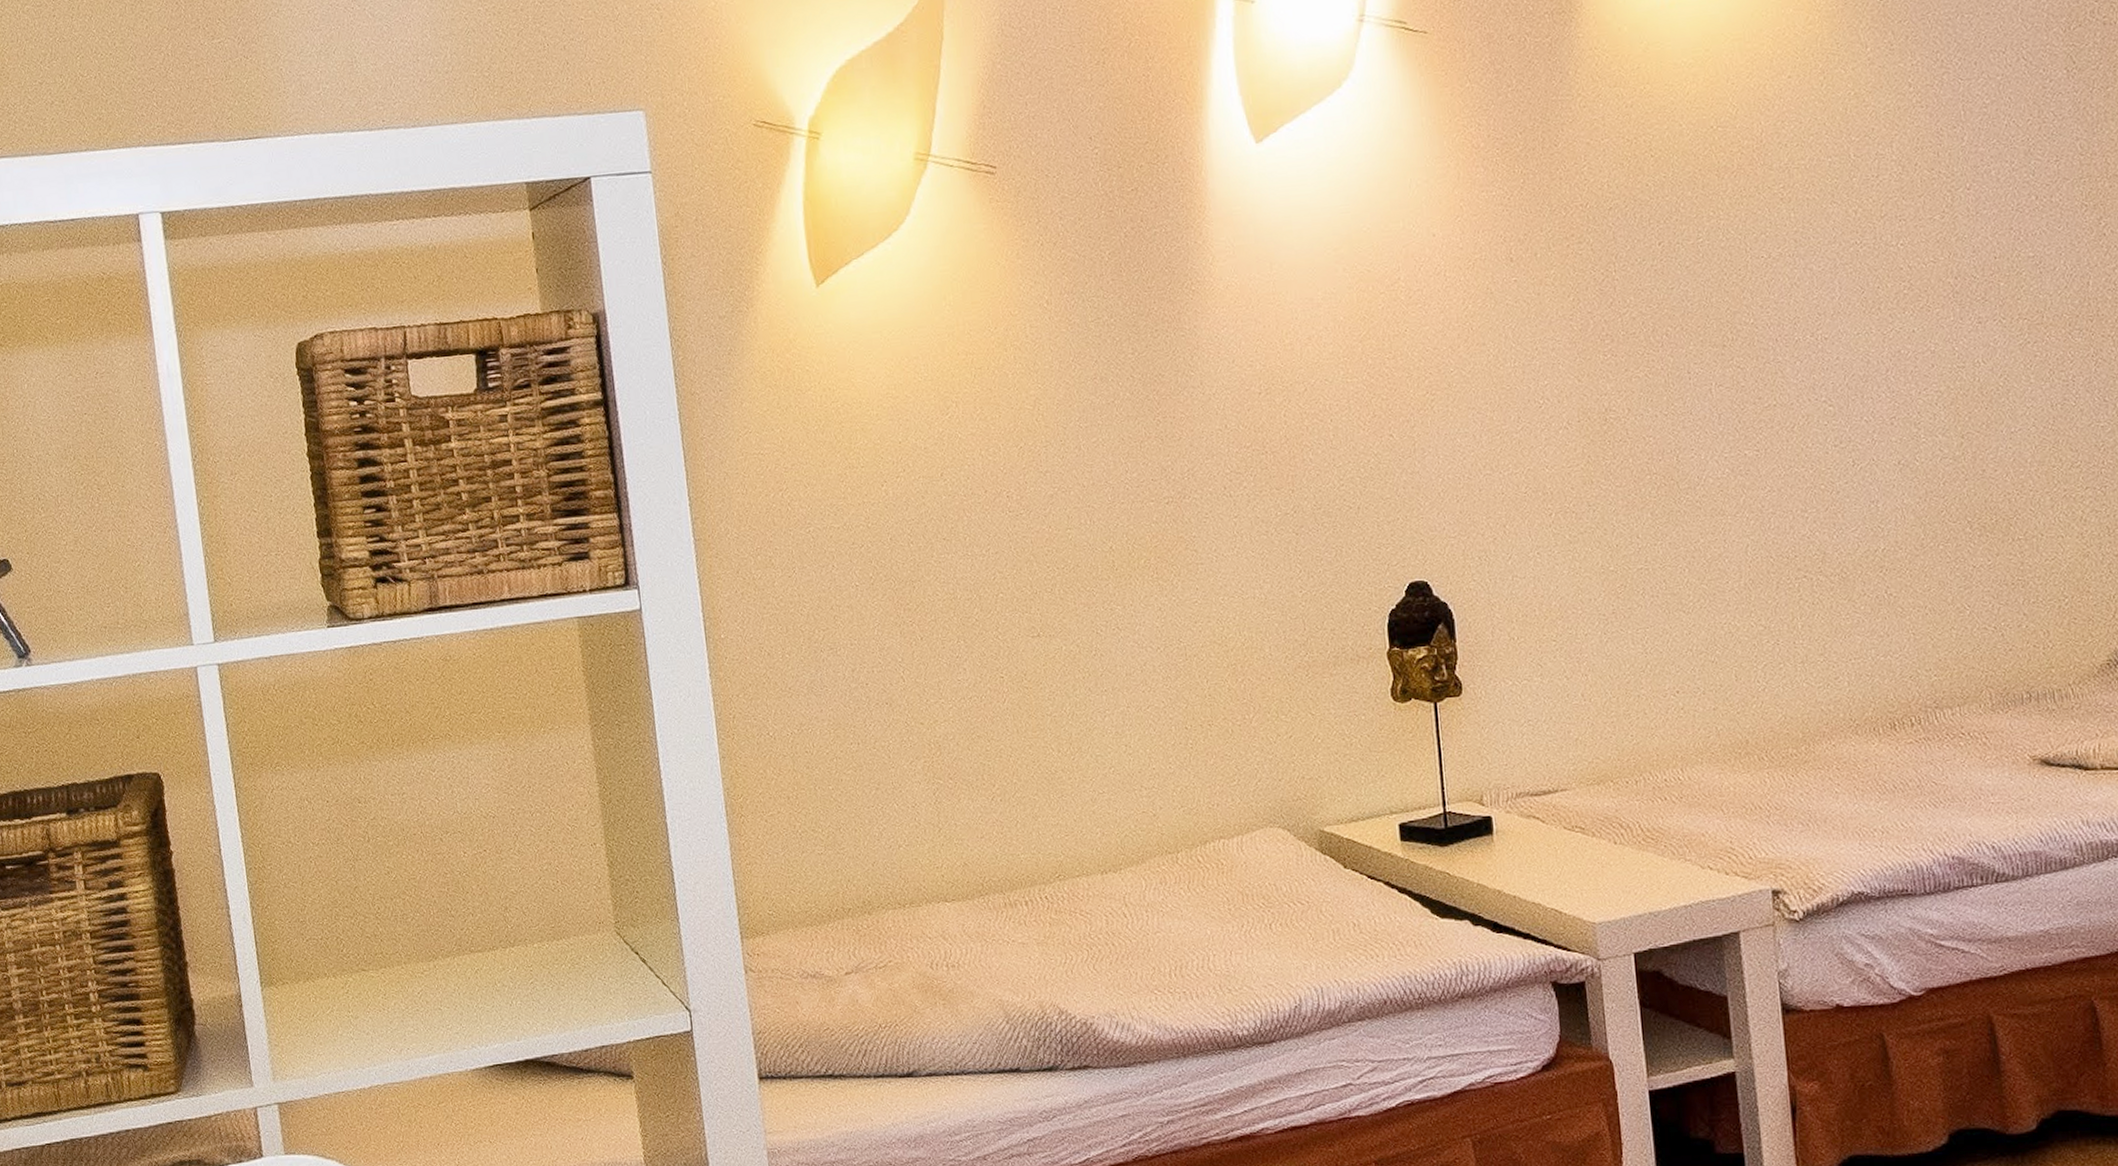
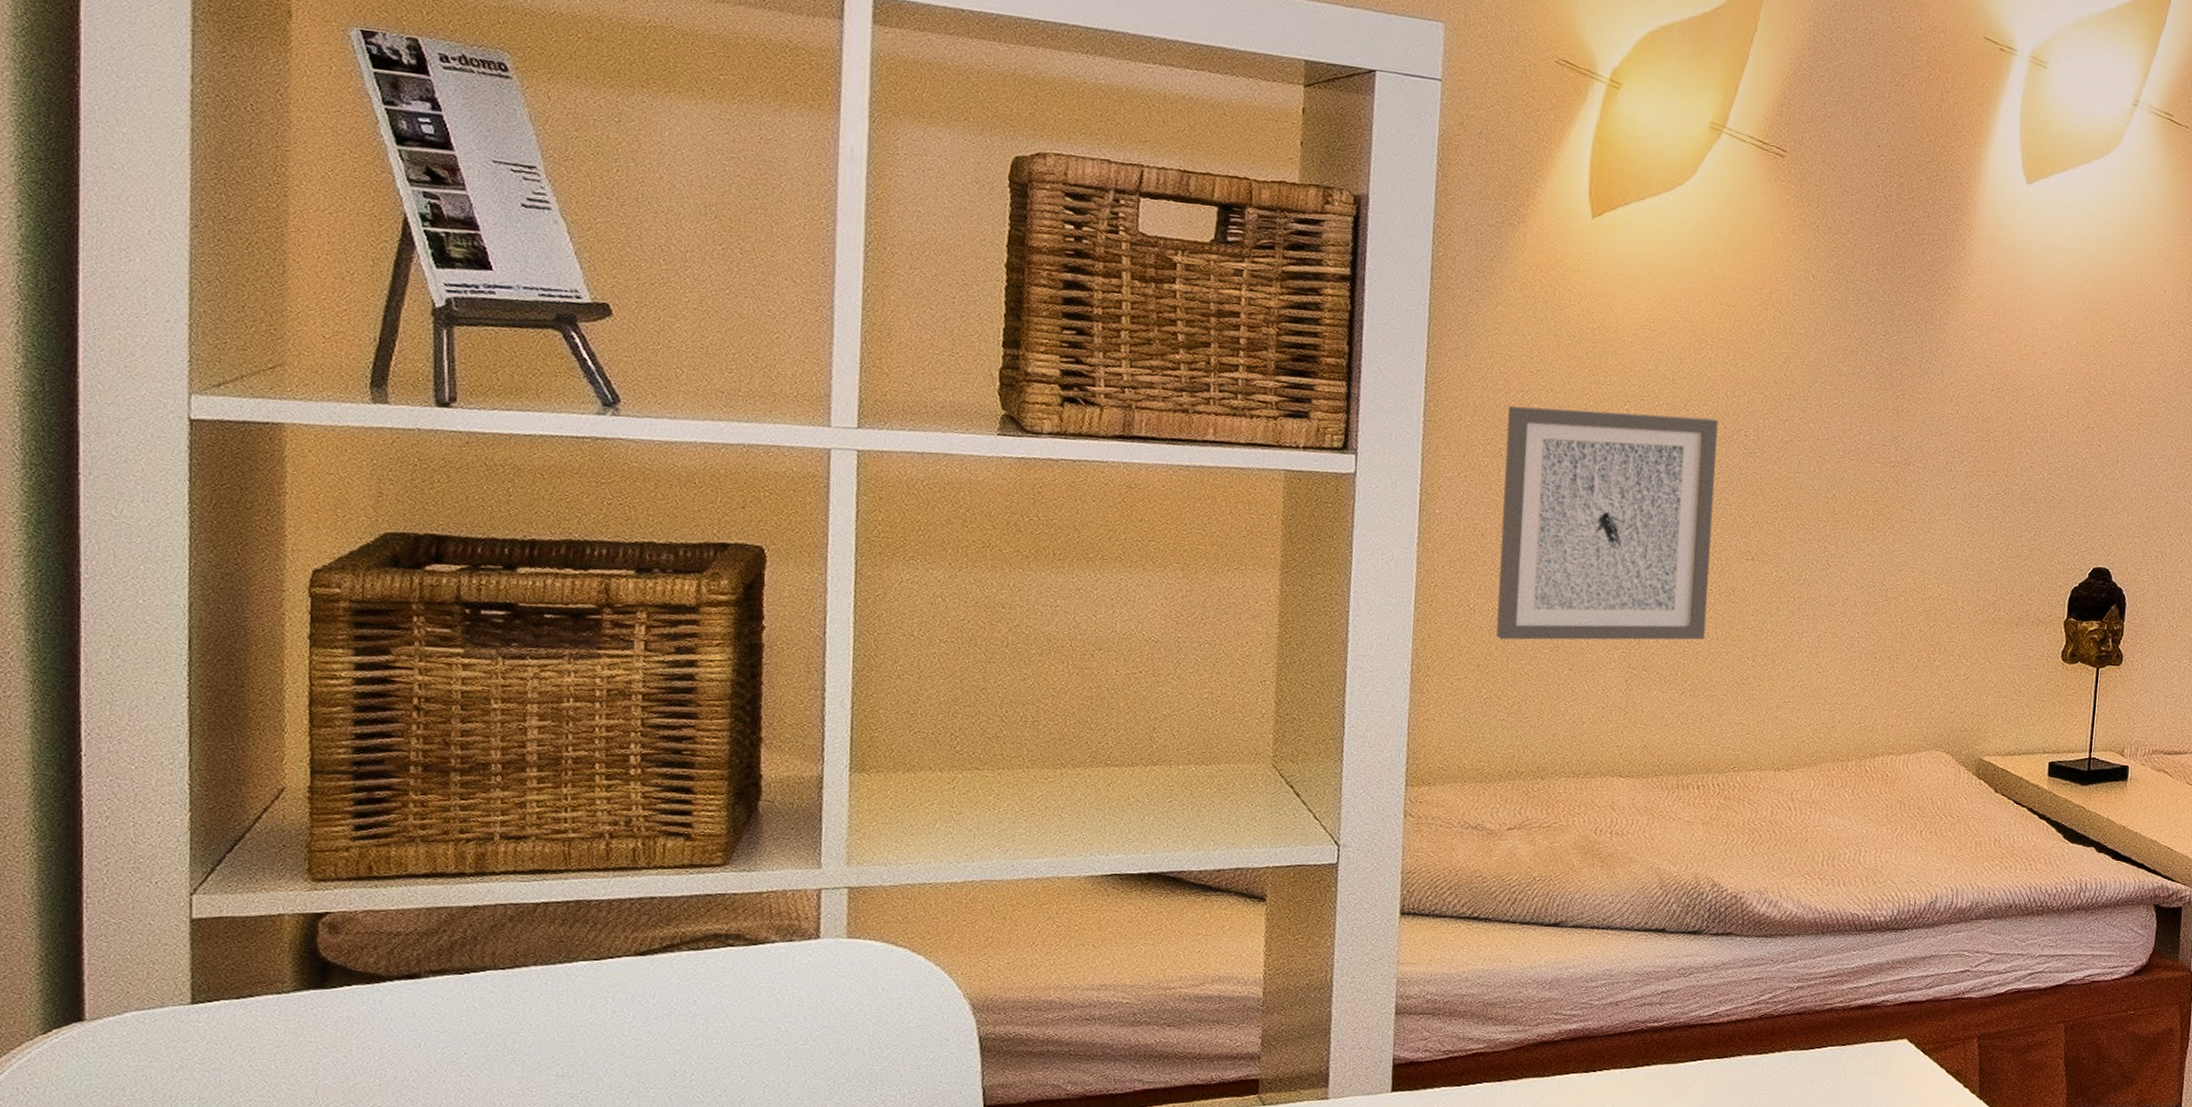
wall art: none [771,484,1005,766] -> present [1496,405,1718,640]

